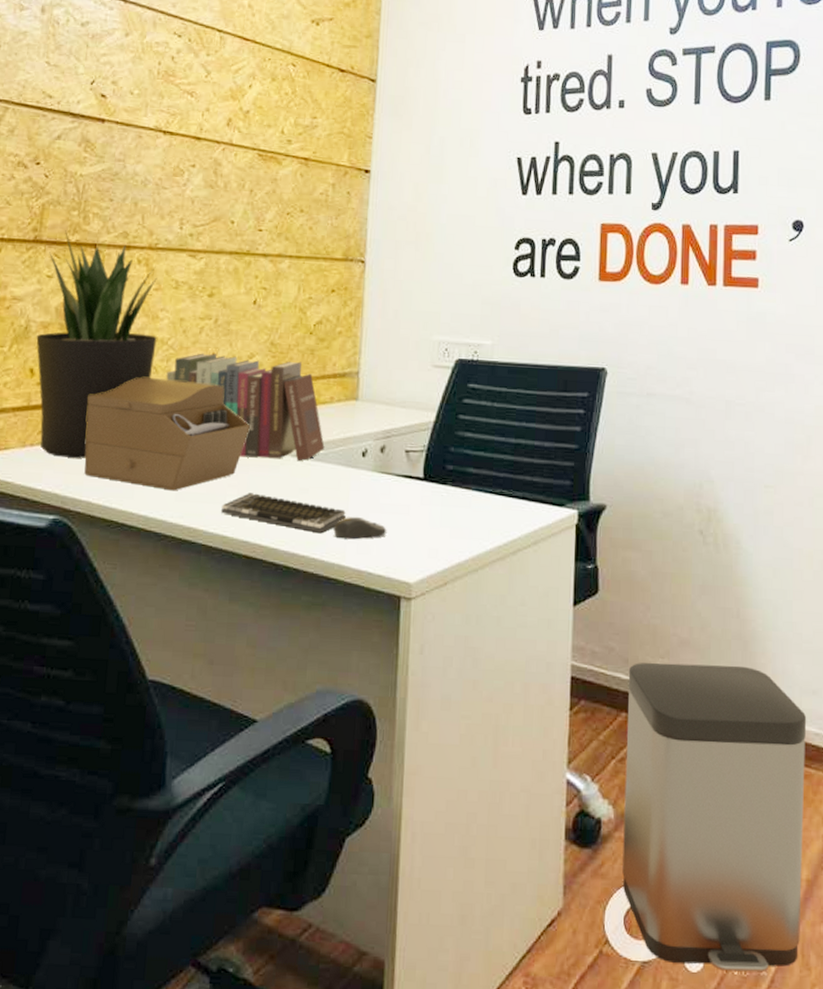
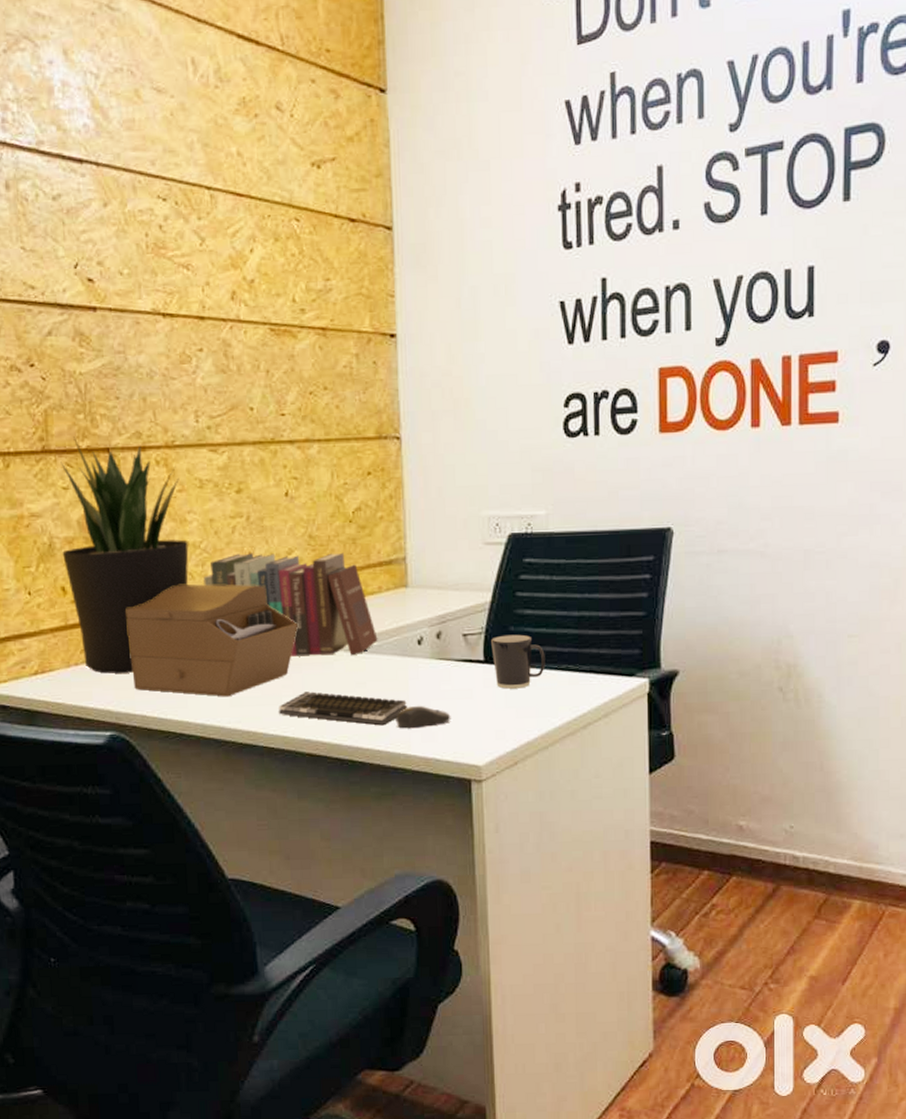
mug: none [431,454,481,509] -> present [491,634,545,689]
pedal bin: present [622,662,807,973] -> none [709,817,894,1093]

